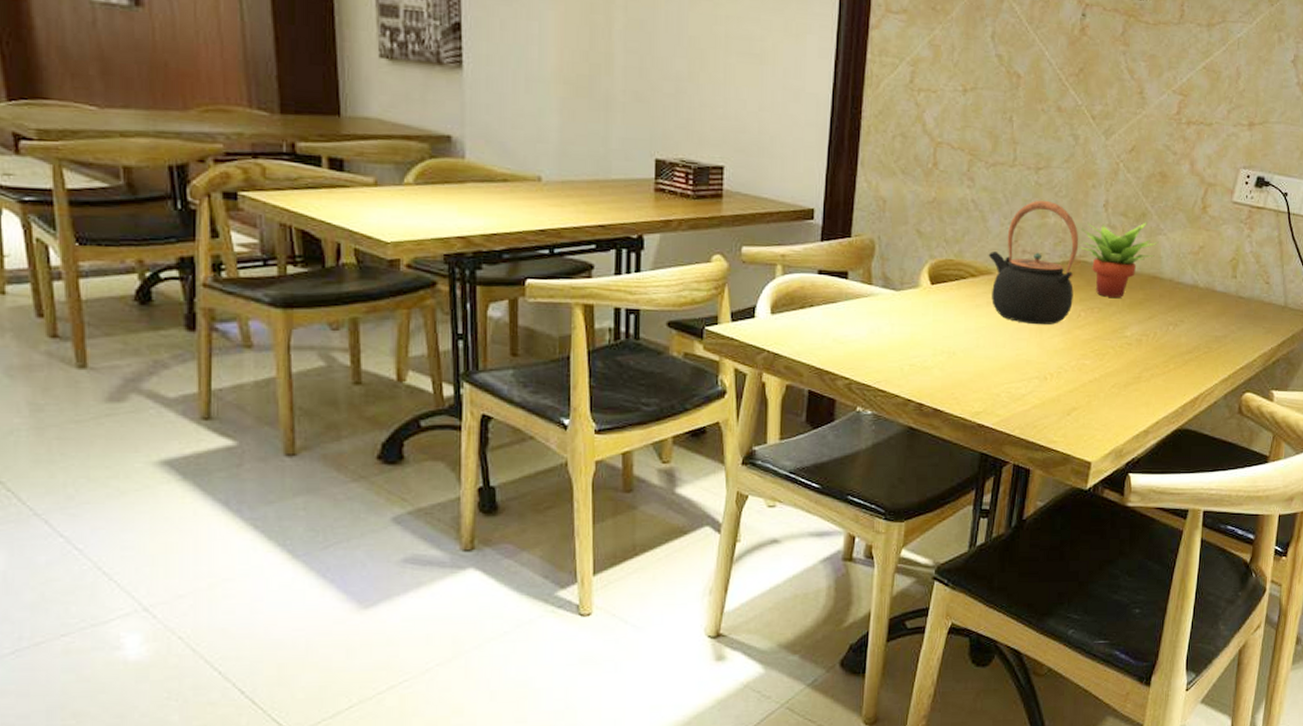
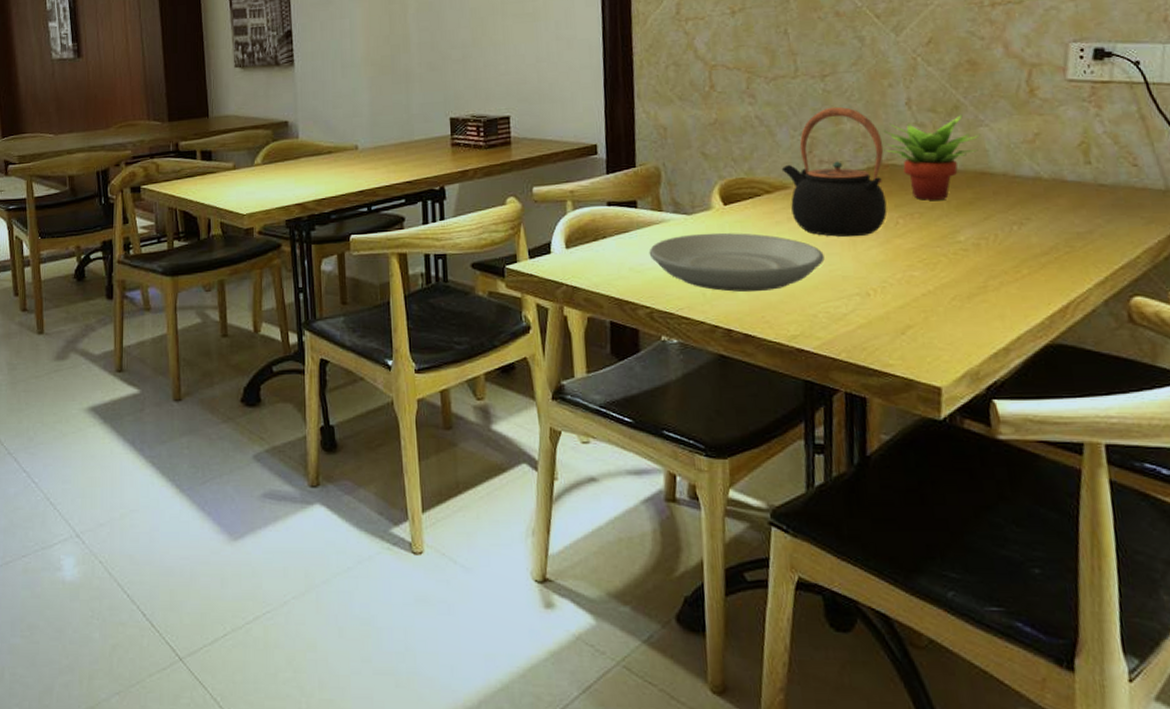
plate: none [854,310,1014,370] -> present [649,232,825,293]

